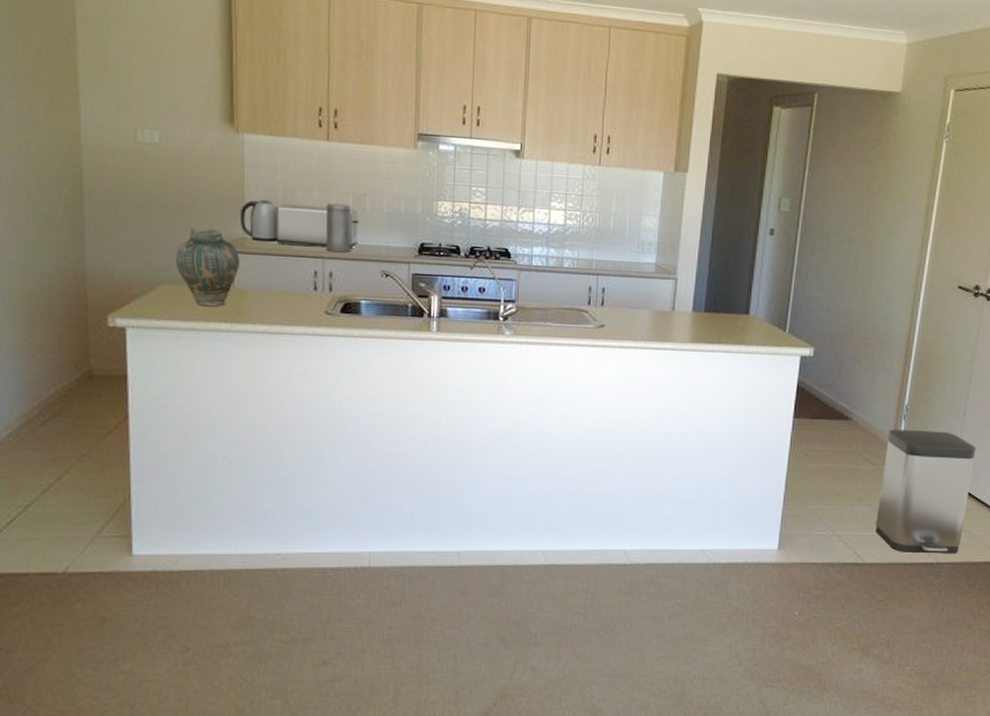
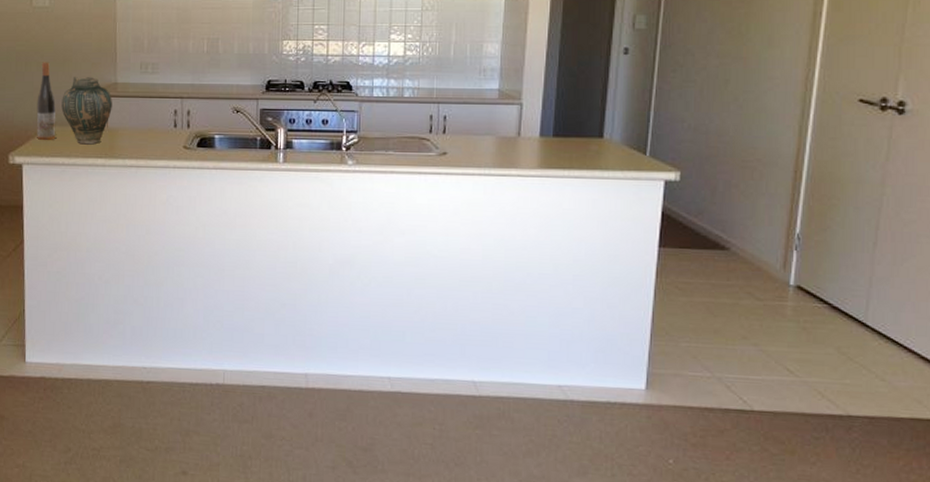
wine bottle: none [143,208,169,301] -> present [36,62,56,141]
kettle: present [240,199,278,243] -> none [113,49,144,87]
toaster: present [275,204,359,249] -> none [141,51,213,89]
canister: present [326,202,352,253] -> none [184,48,207,93]
pedal bin: present [875,429,976,554] -> none [765,261,893,407]

